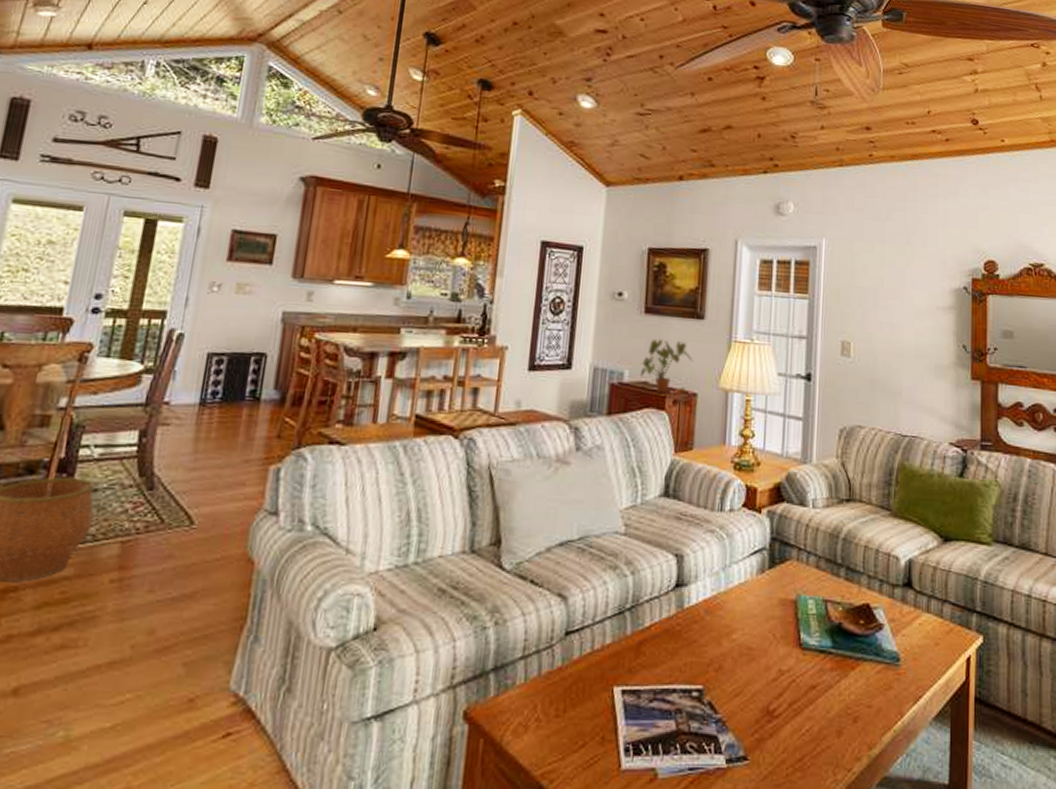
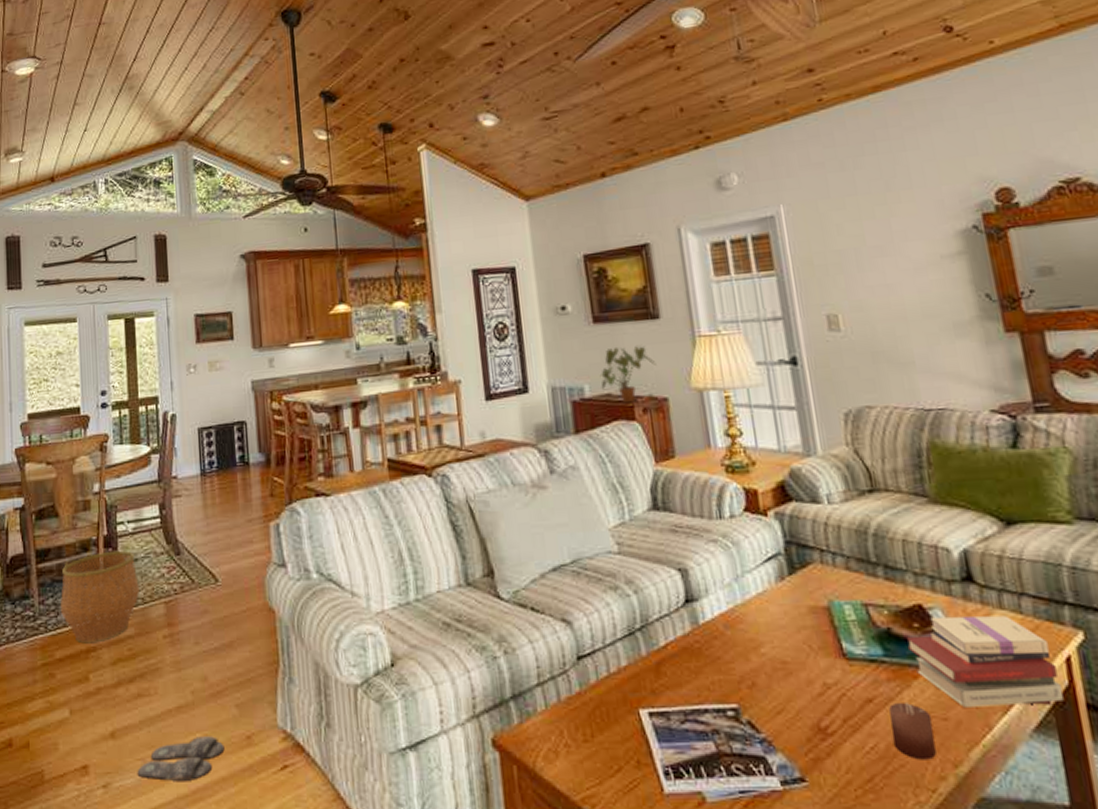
slippers: none [37,697,159,750] -> present [137,736,225,782]
candle: none [825,691,859,743] -> present [889,703,936,760]
books: none [851,615,960,697] -> present [905,615,1064,707]

